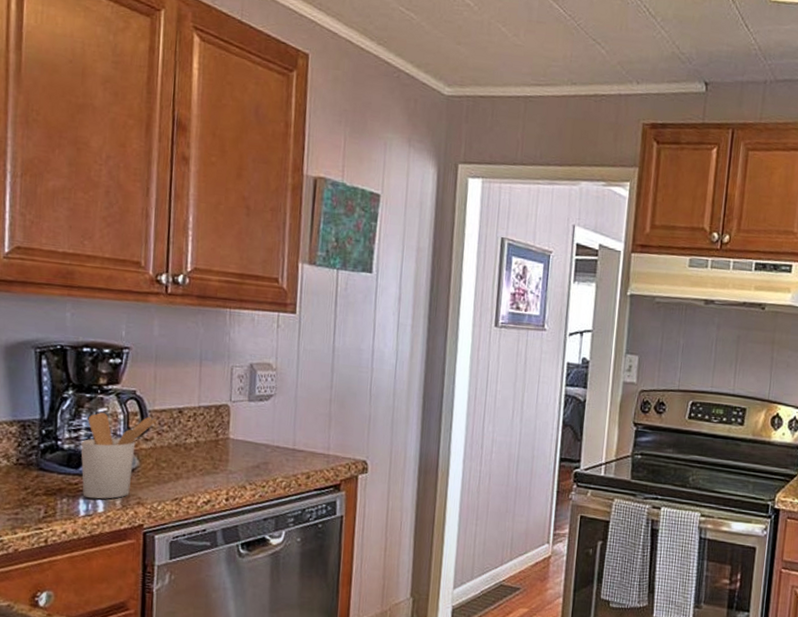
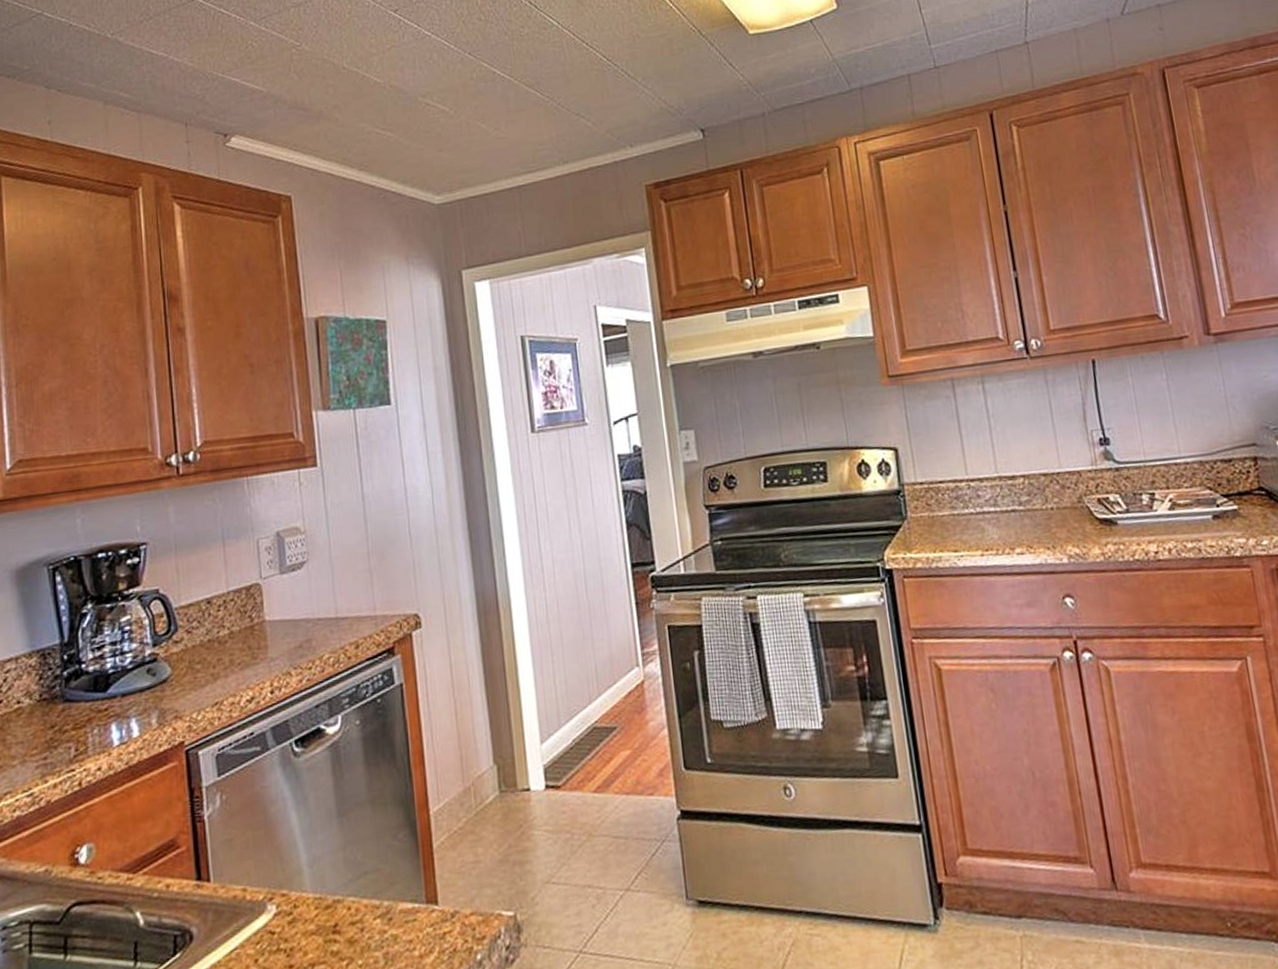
utensil holder: present [80,412,157,499] -> none [106,614,185,724]

